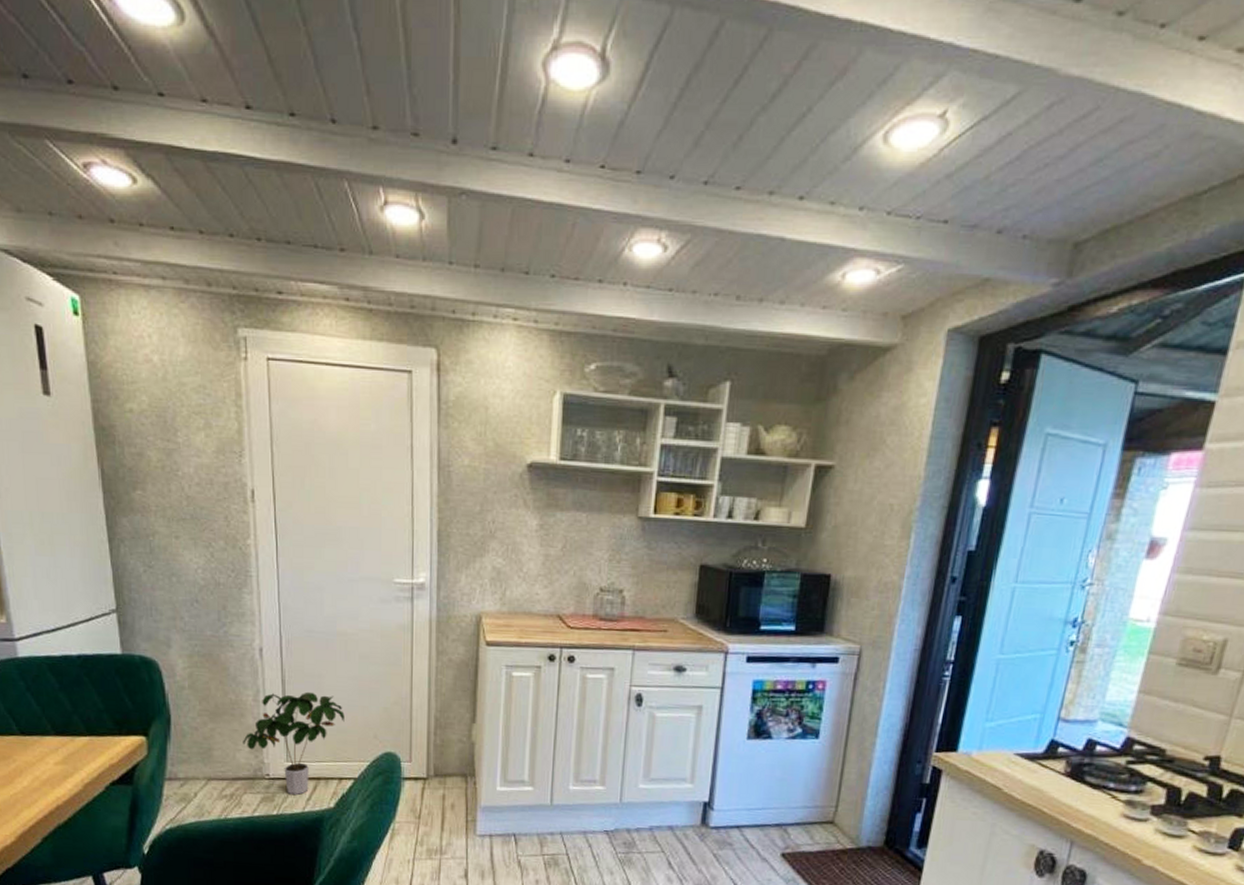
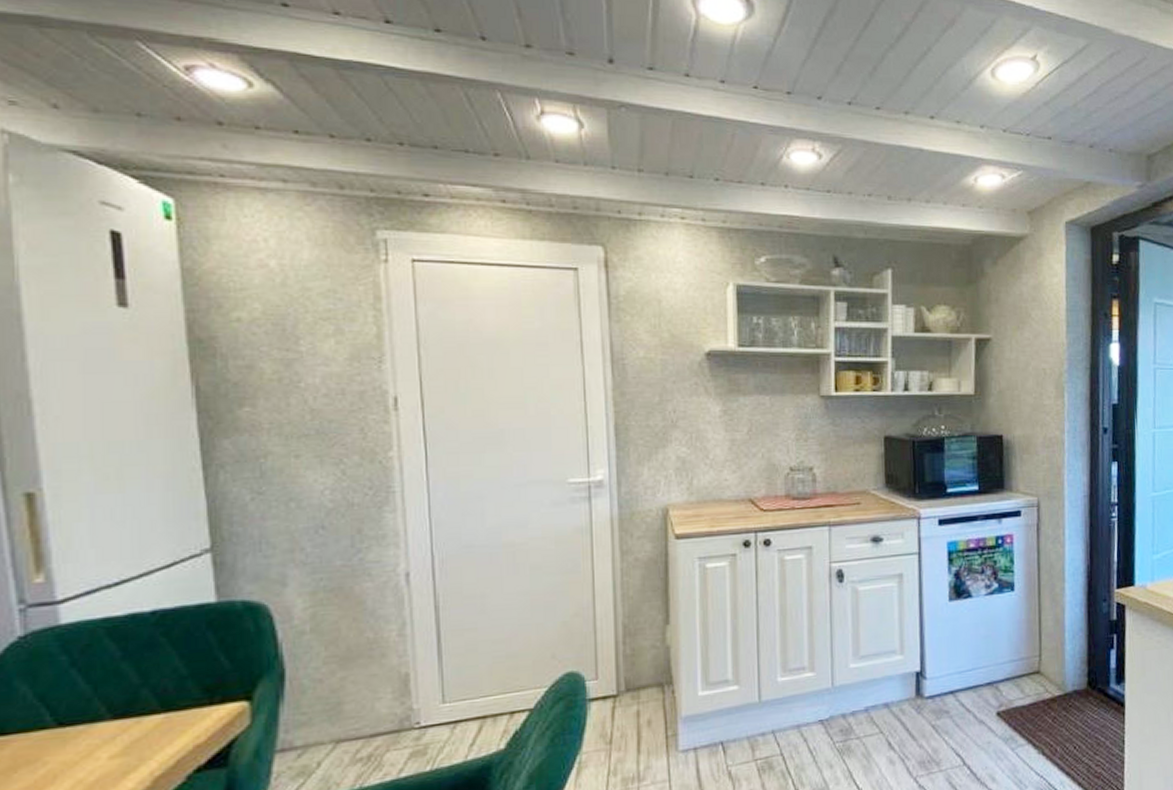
potted plant: present [243,691,345,796] -> none [384,615,515,743]

